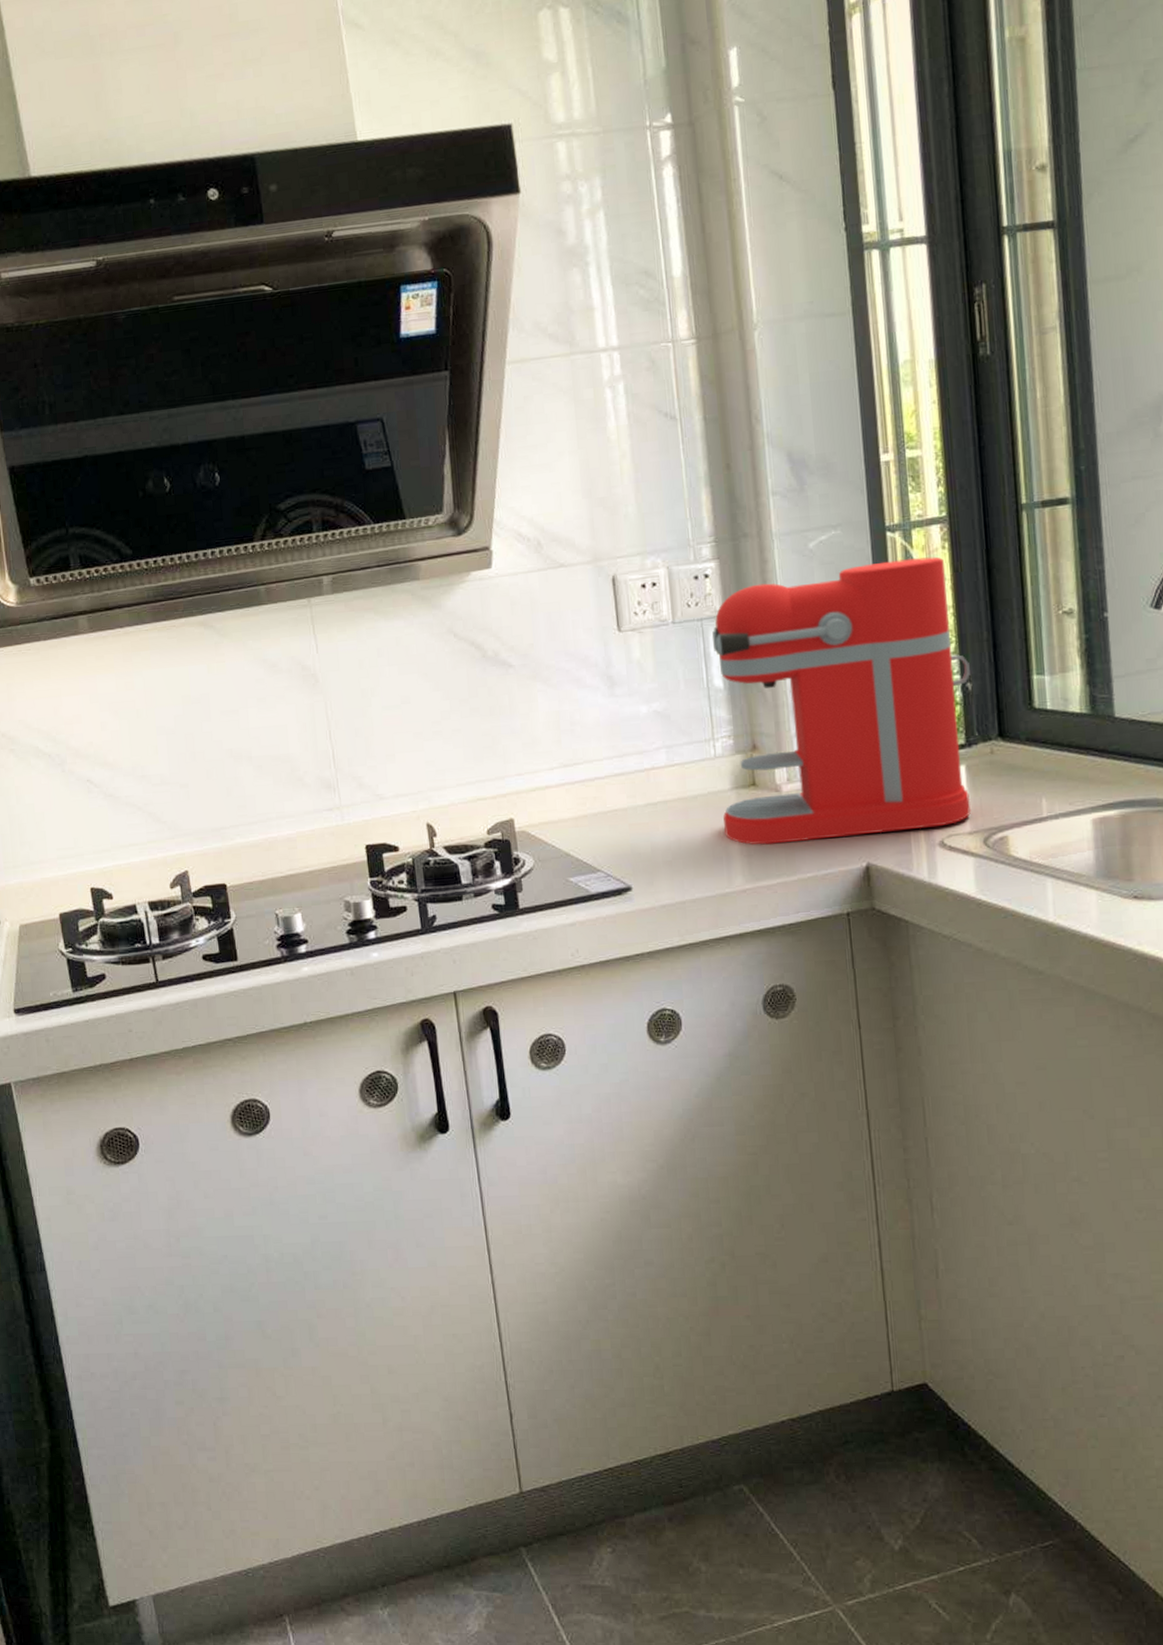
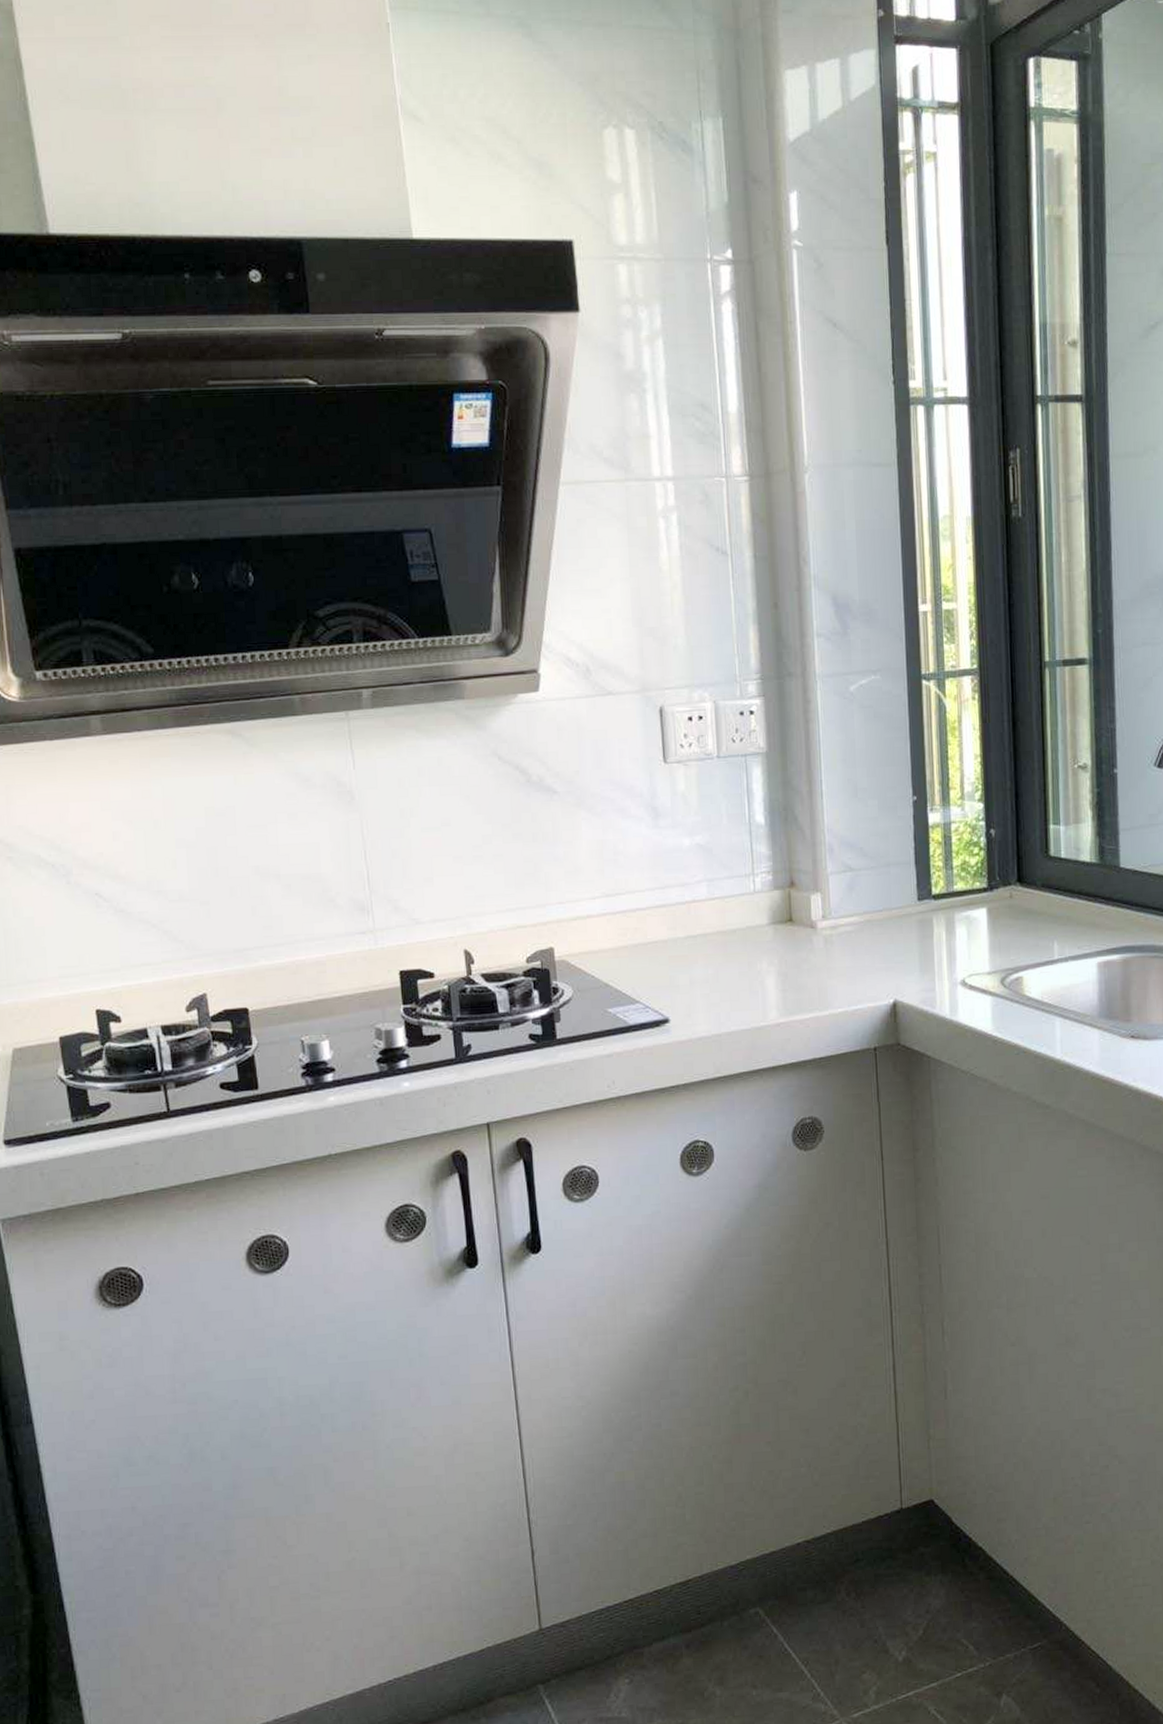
coffee maker: present [711,556,971,845] -> none [755,706,994,980]

